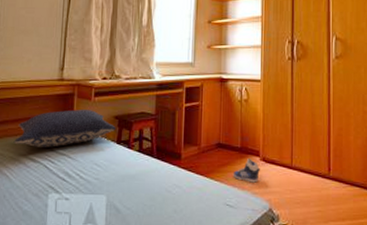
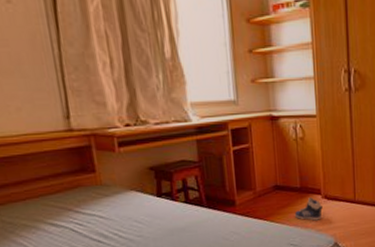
pillow: present [13,109,116,147] -> none [22,163,153,210]

